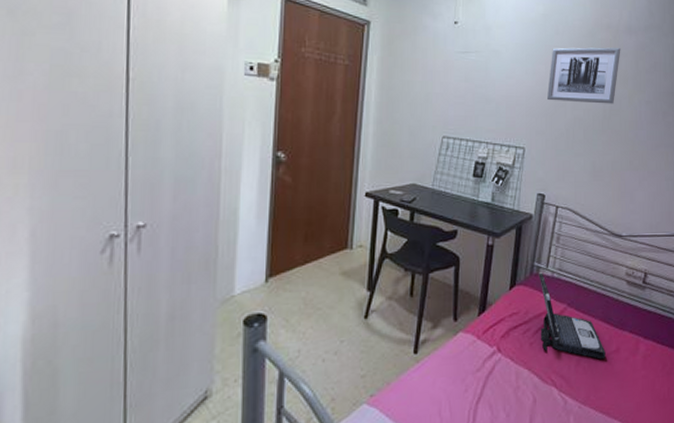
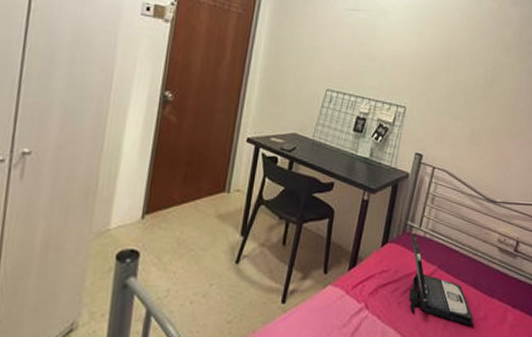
wall art: present [547,47,621,104] -> none [431,12,506,72]

